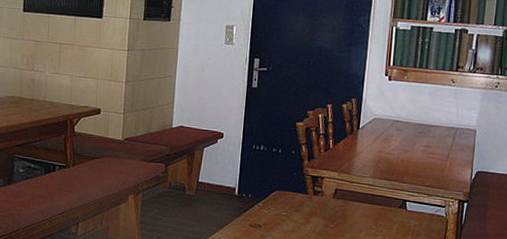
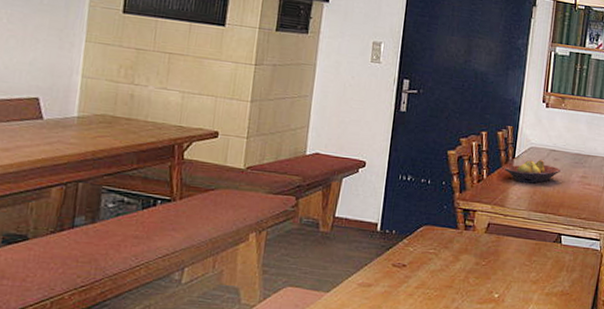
fruit bowl: none [349,129,404,153] -> present [504,159,561,184]

